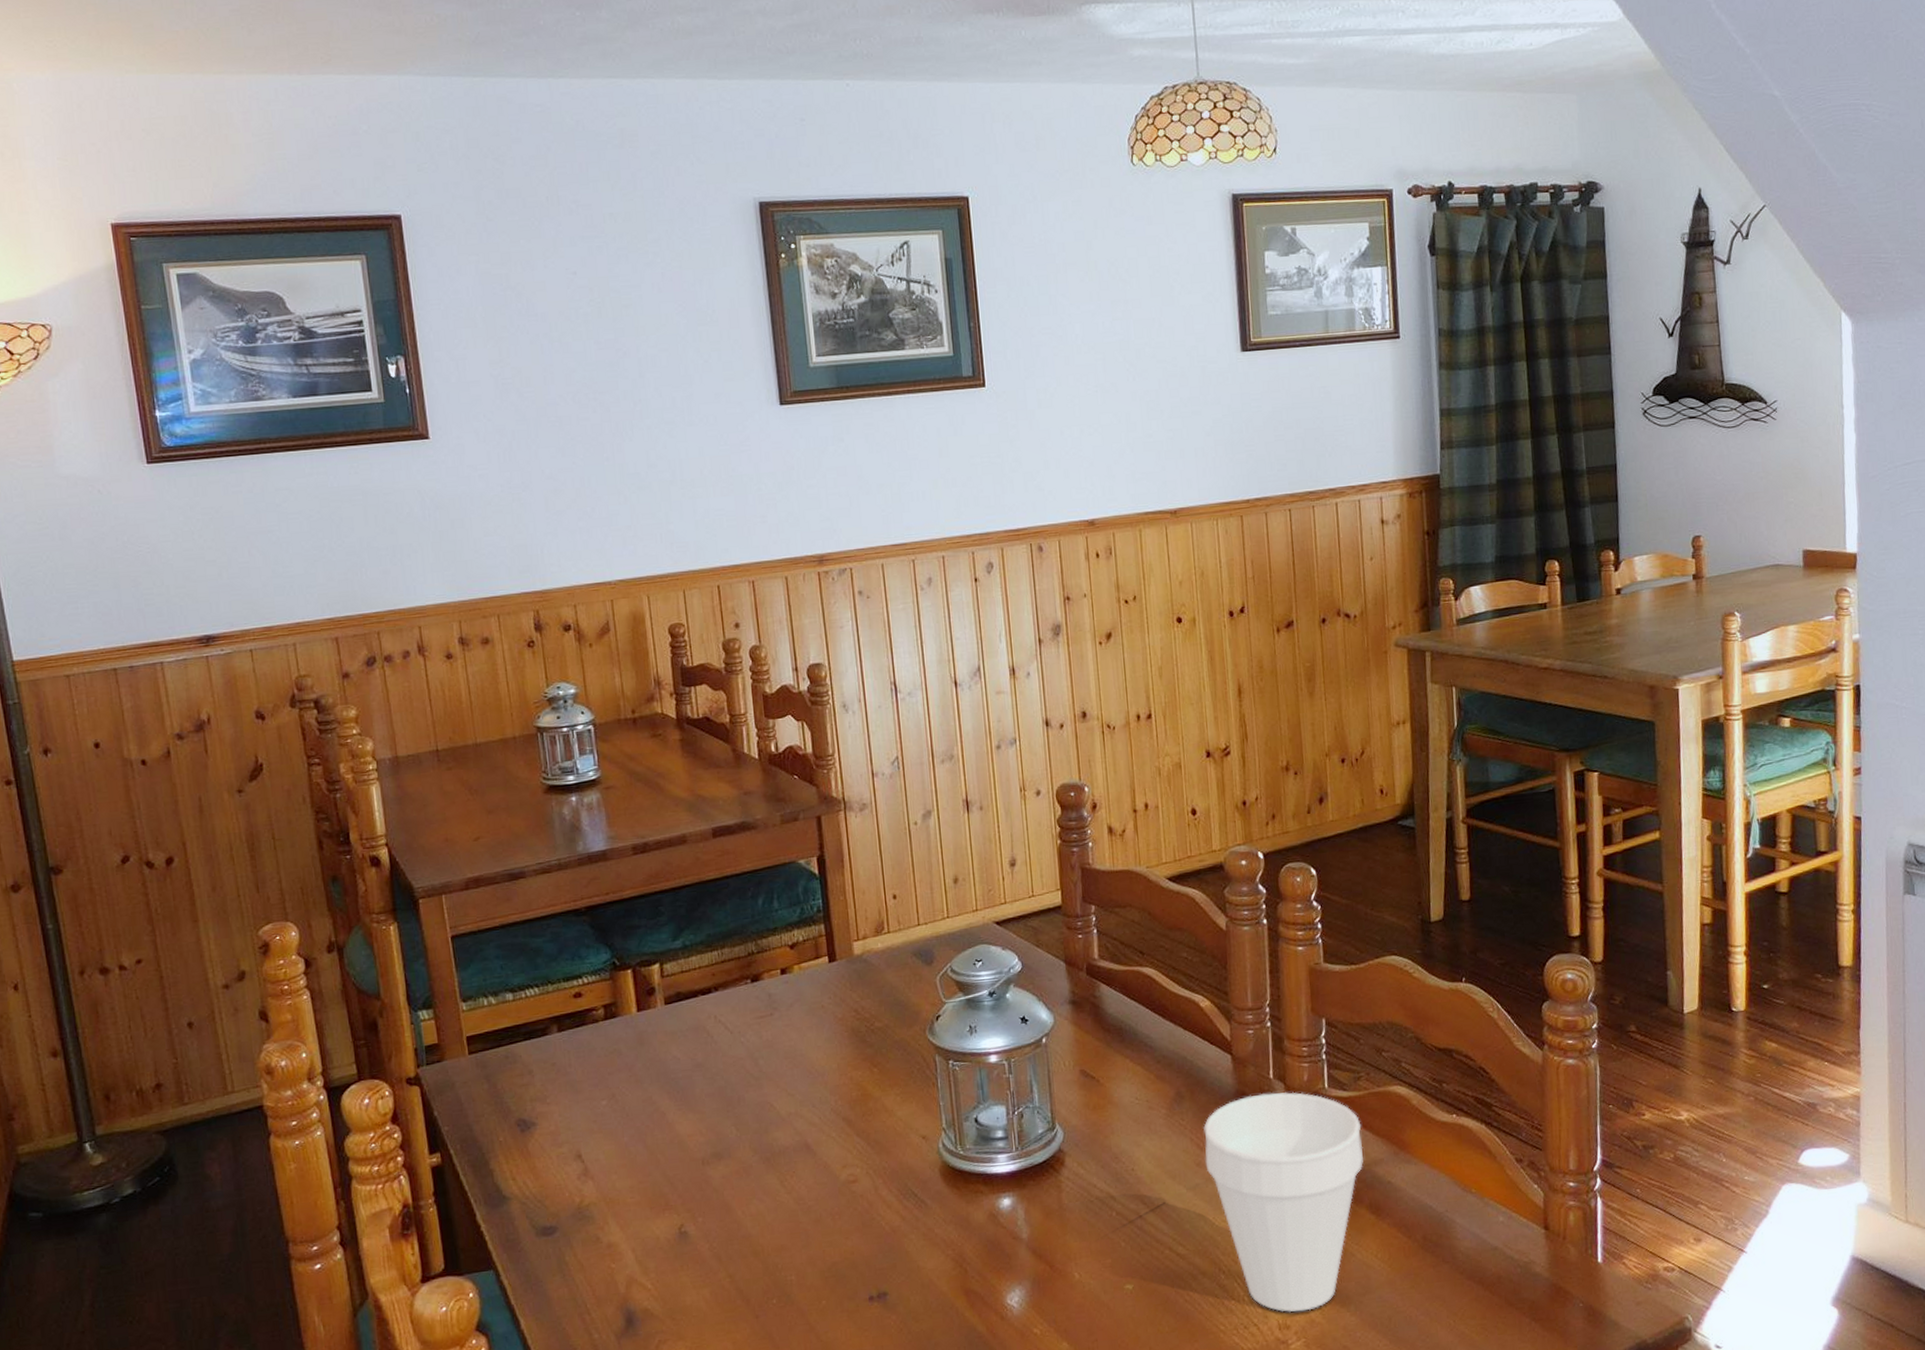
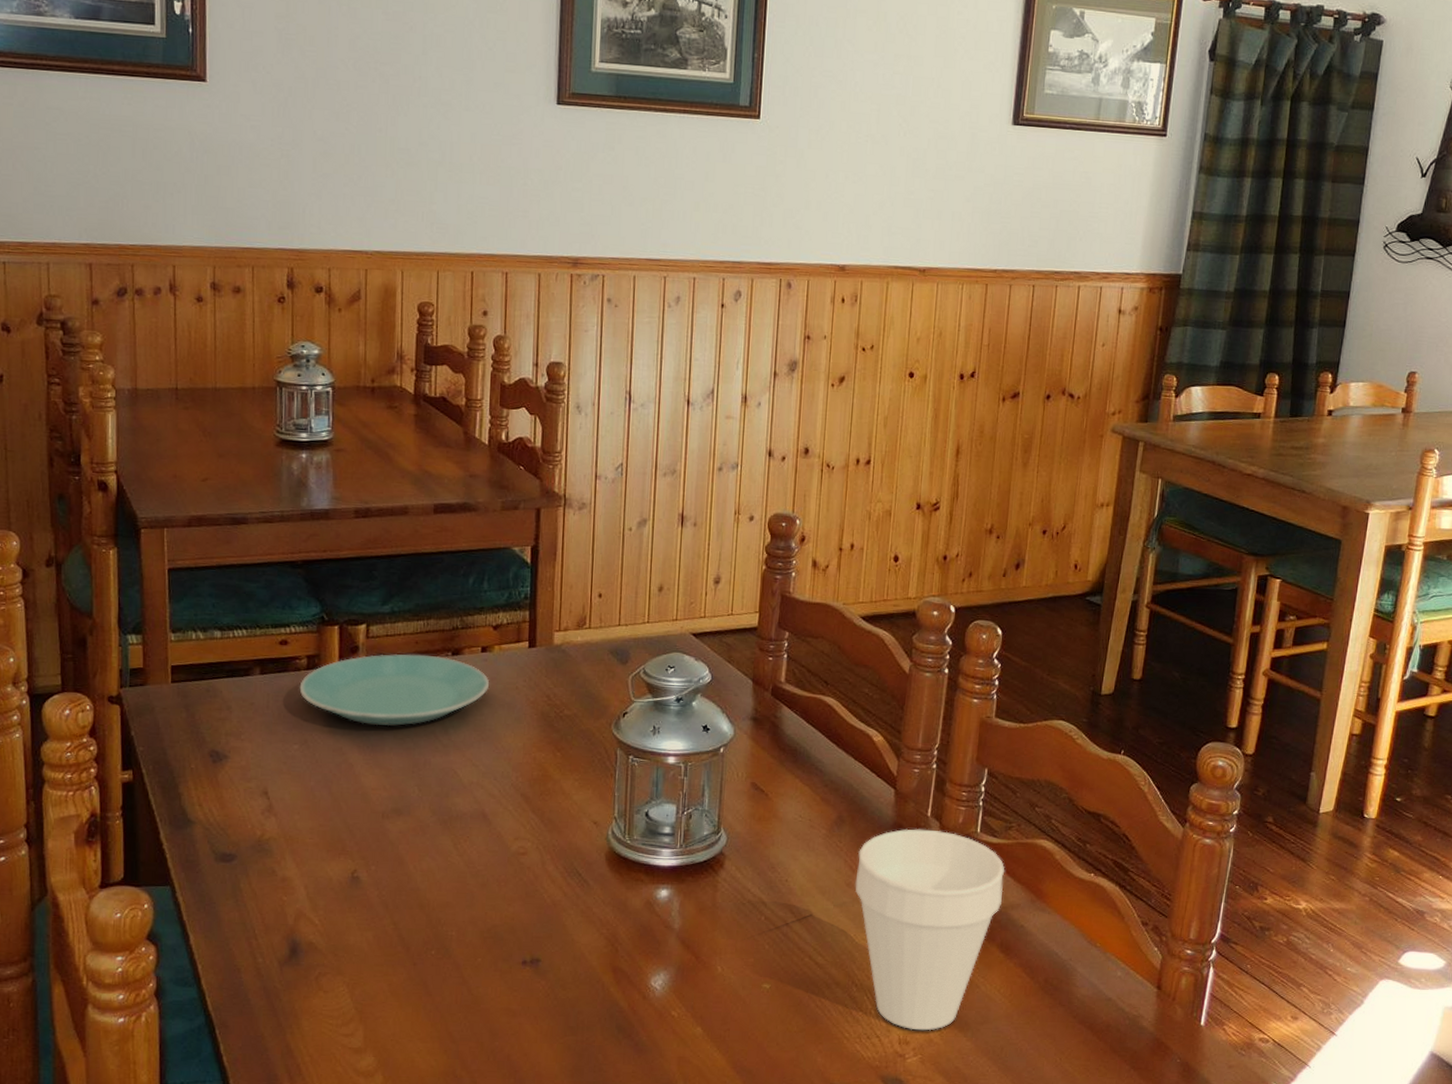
plate: none [599,985,795,1069] -> present [299,654,490,726]

